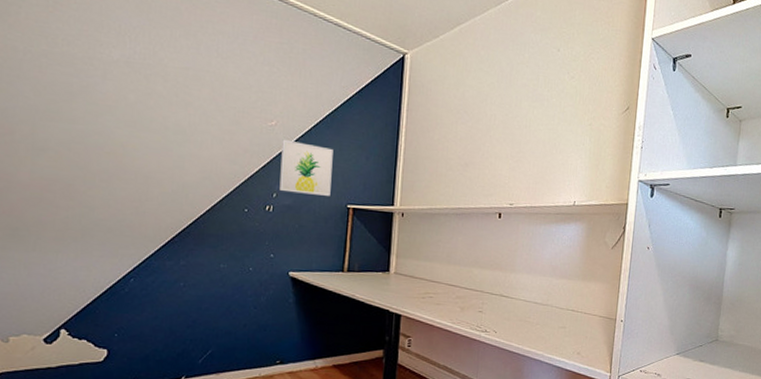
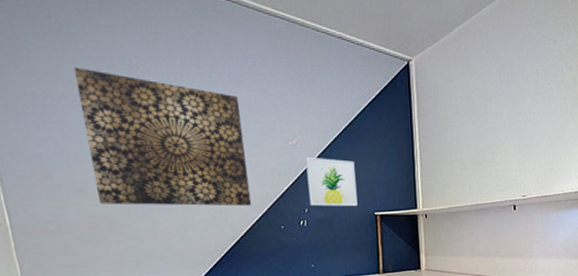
wall art: none [57,26,223,185] -> present [73,67,252,206]

